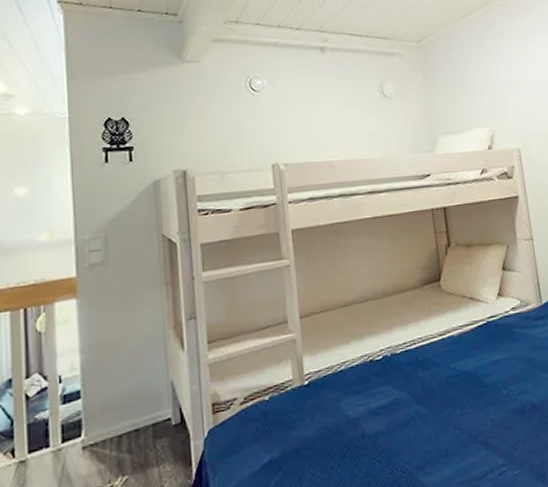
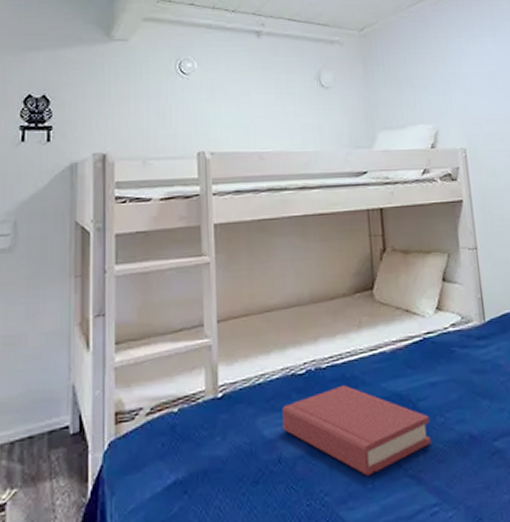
hardback book: none [363,366,497,445] -> present [282,384,431,476]

